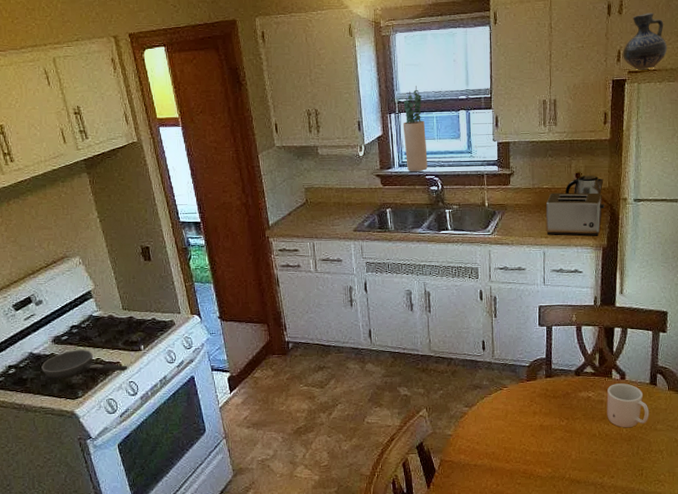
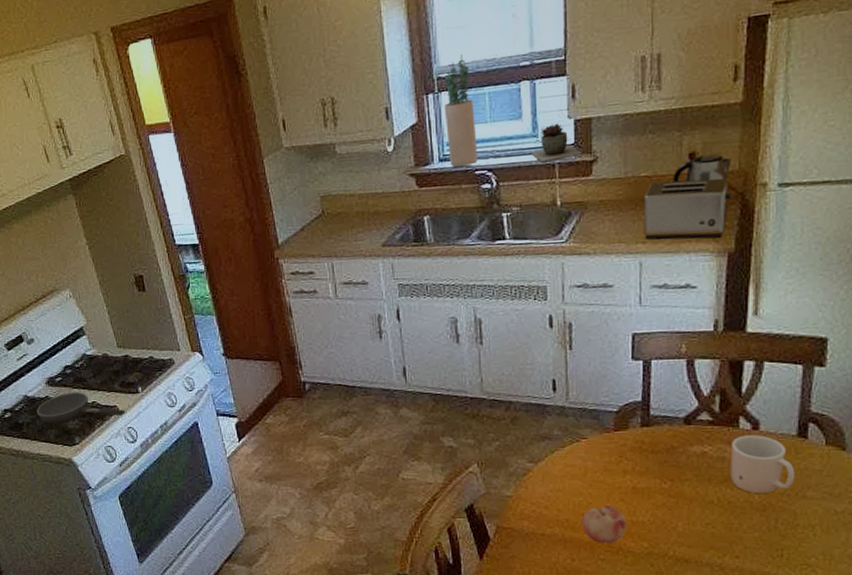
succulent plant: none [466,144,503,174] -> present [530,123,582,164]
fruit: none [504,440,536,470] -> present [582,505,627,543]

